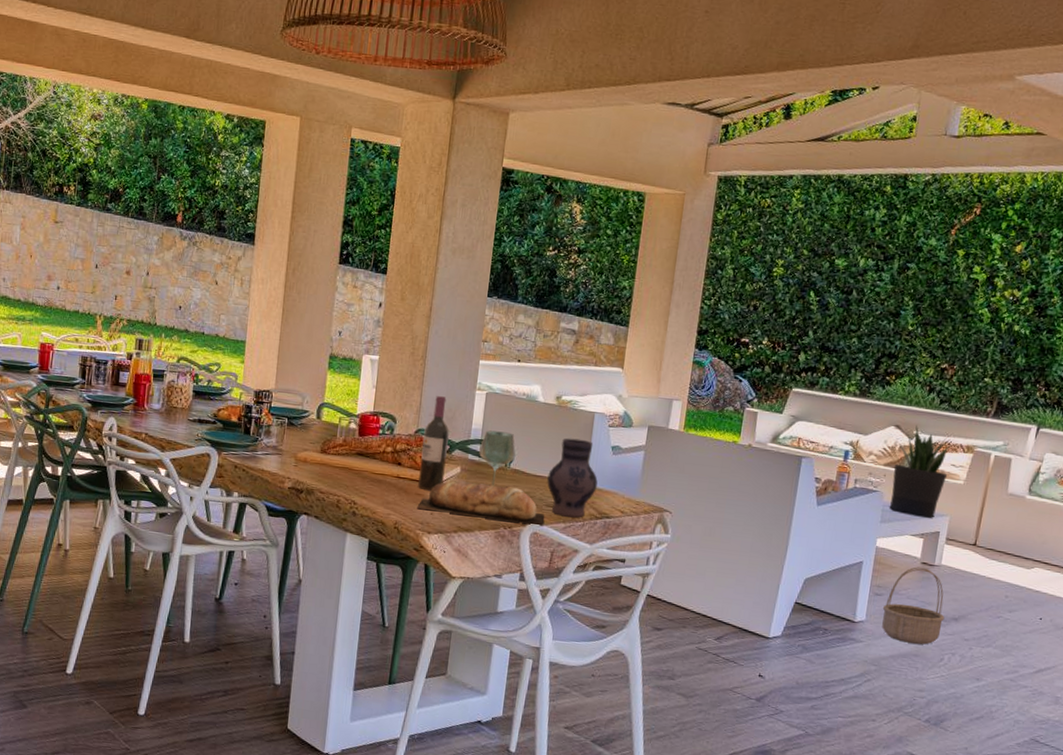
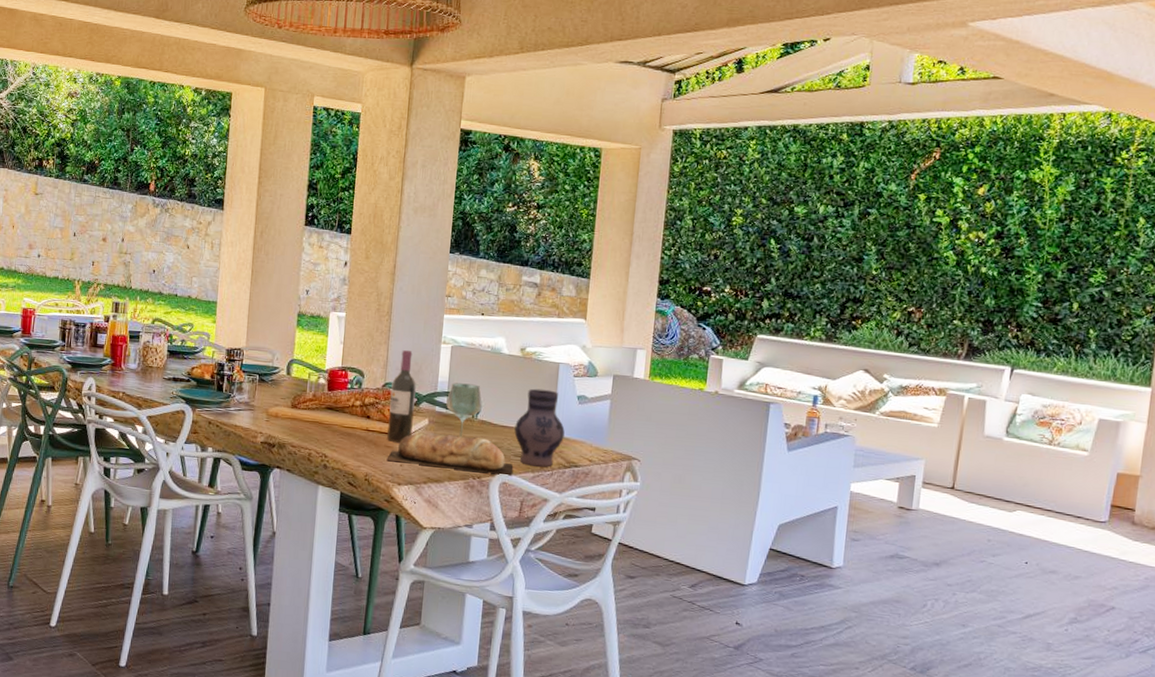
basket: present [882,567,945,645] -> none [860,511,926,591]
planter: present [890,425,951,519] -> none [863,369,923,463]

